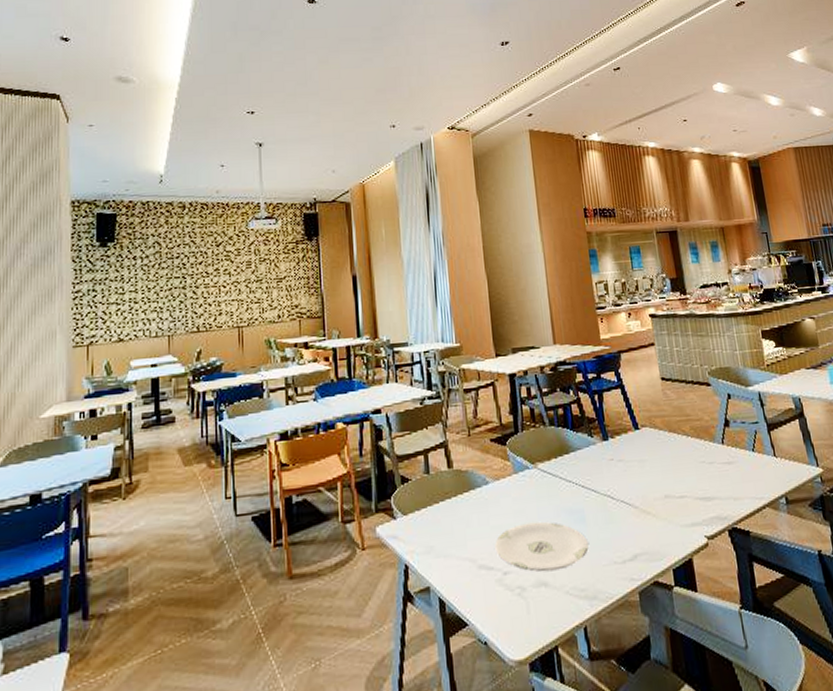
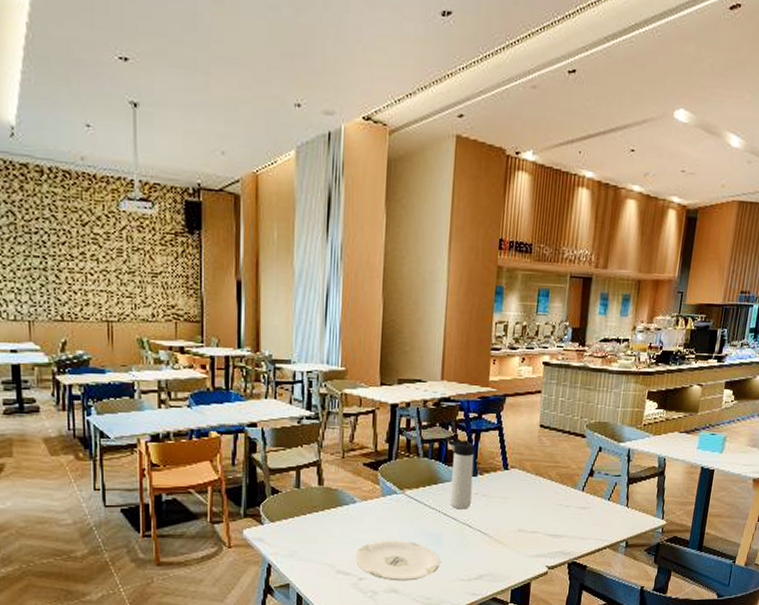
thermos bottle: none [569,399,608,480] -> present [446,436,474,510]

